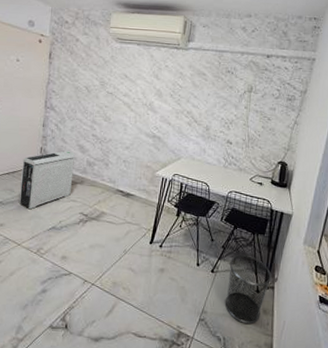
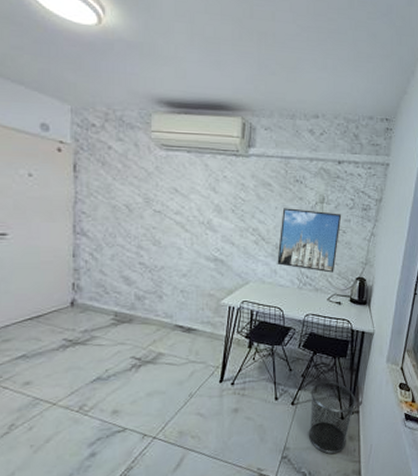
air purifier: present [18,151,75,210] -> none [48,284,119,360]
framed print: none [206,95,268,156] -> present [277,208,342,273]

